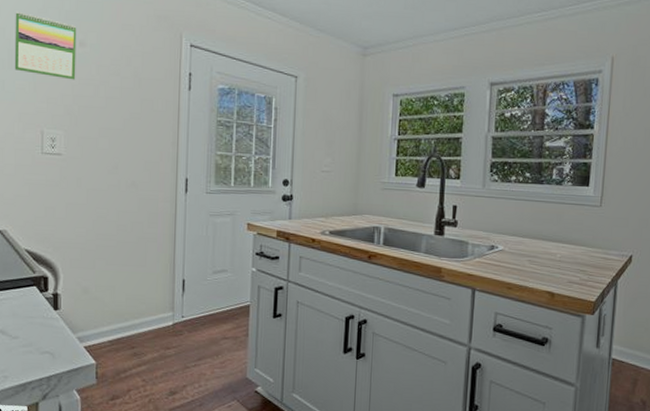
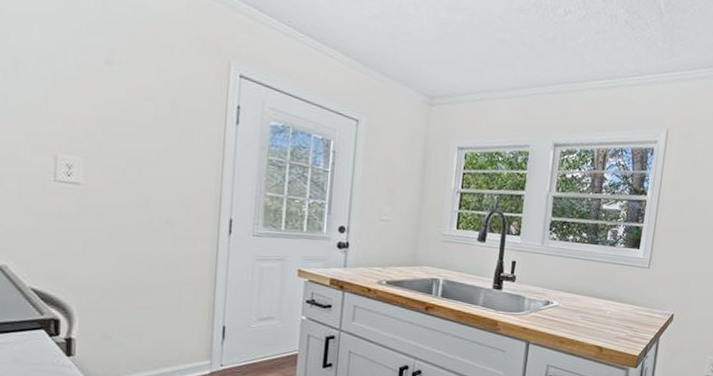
calendar: present [14,11,77,80] -> none [20,15,102,102]

